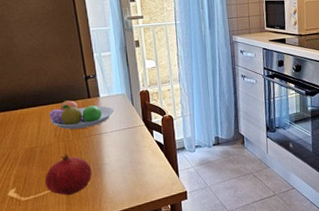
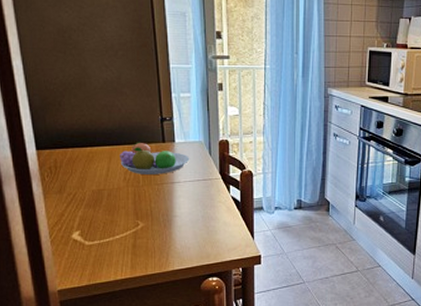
fruit: present [44,154,92,196] -> none [110,201,161,245]

